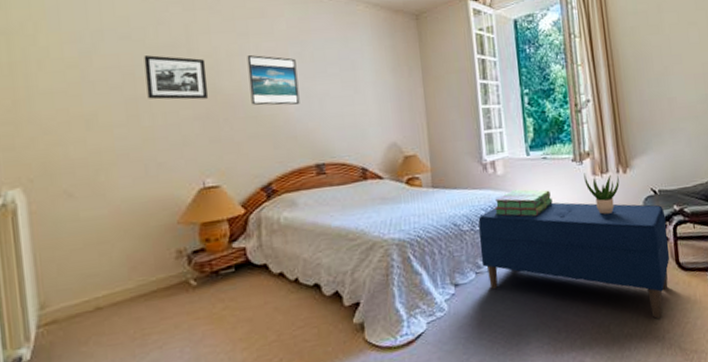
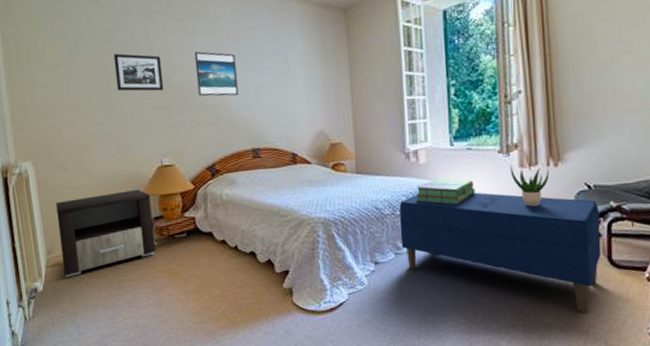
nightstand: none [56,217,194,339] -> present [56,189,156,278]

